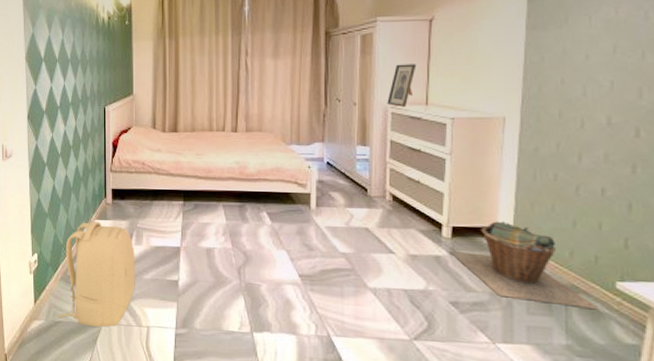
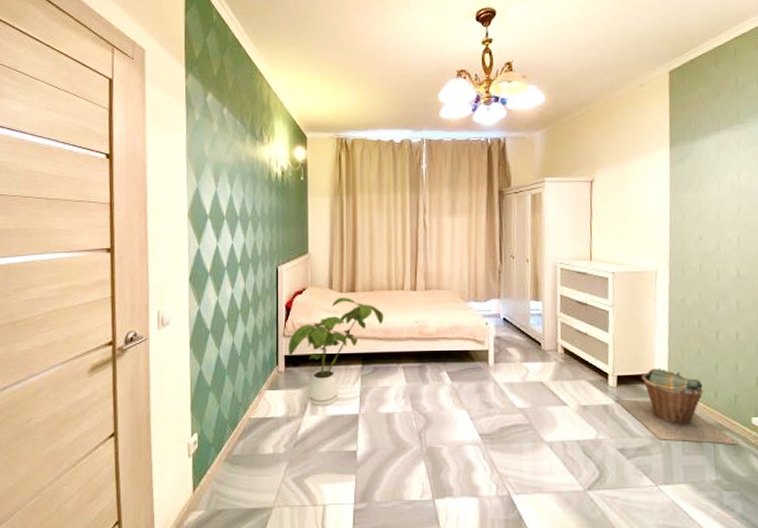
backpack: present [59,221,135,327] -> none [222,392,310,511]
house plant: none [115,137,205,238] -> present [288,298,384,406]
picture frame: present [387,64,417,108] -> none [556,222,581,264]

